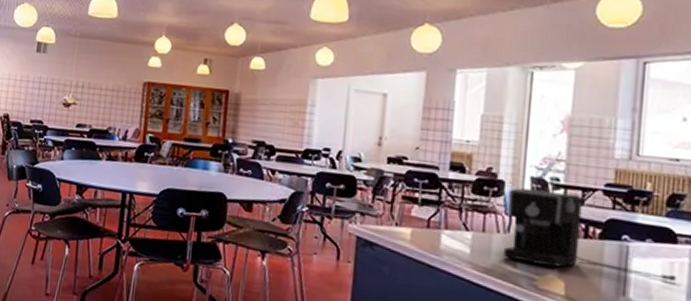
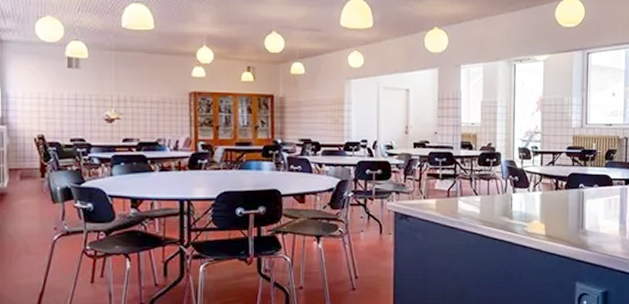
coffee maker: present [503,188,678,281] -> none [503,157,614,215]

